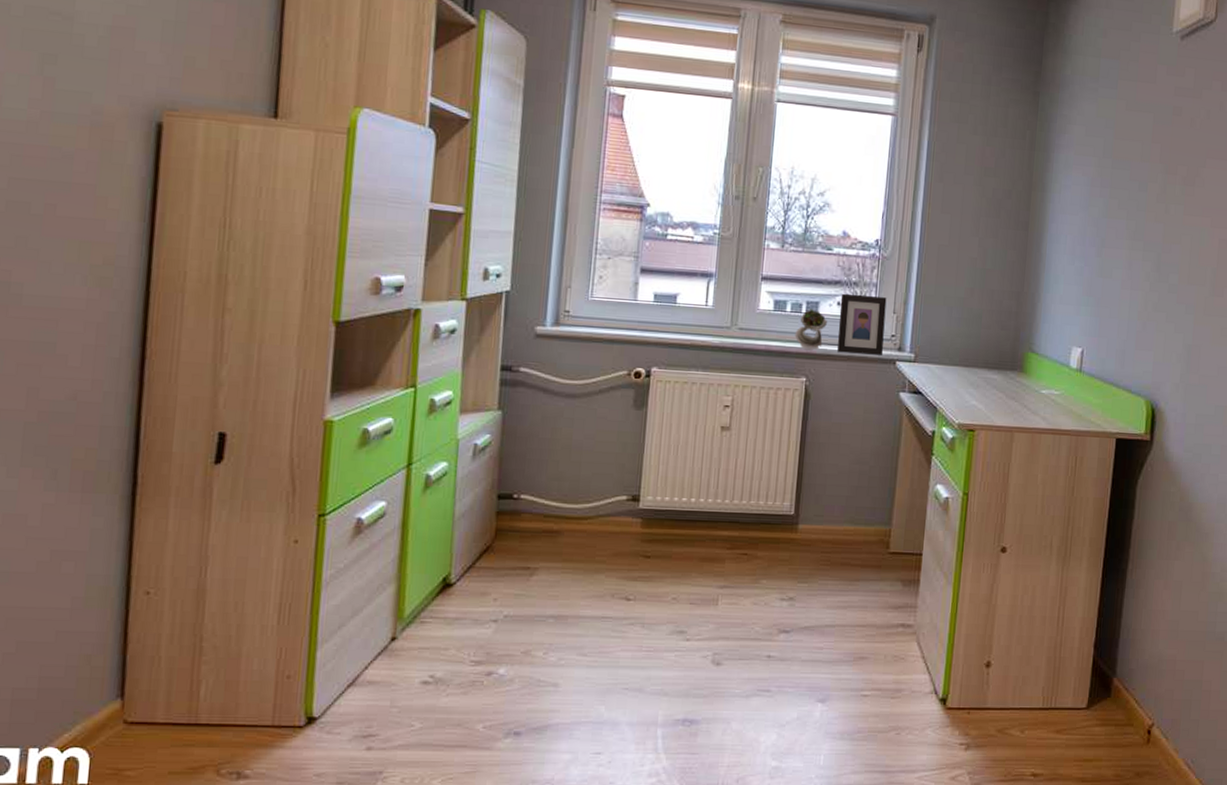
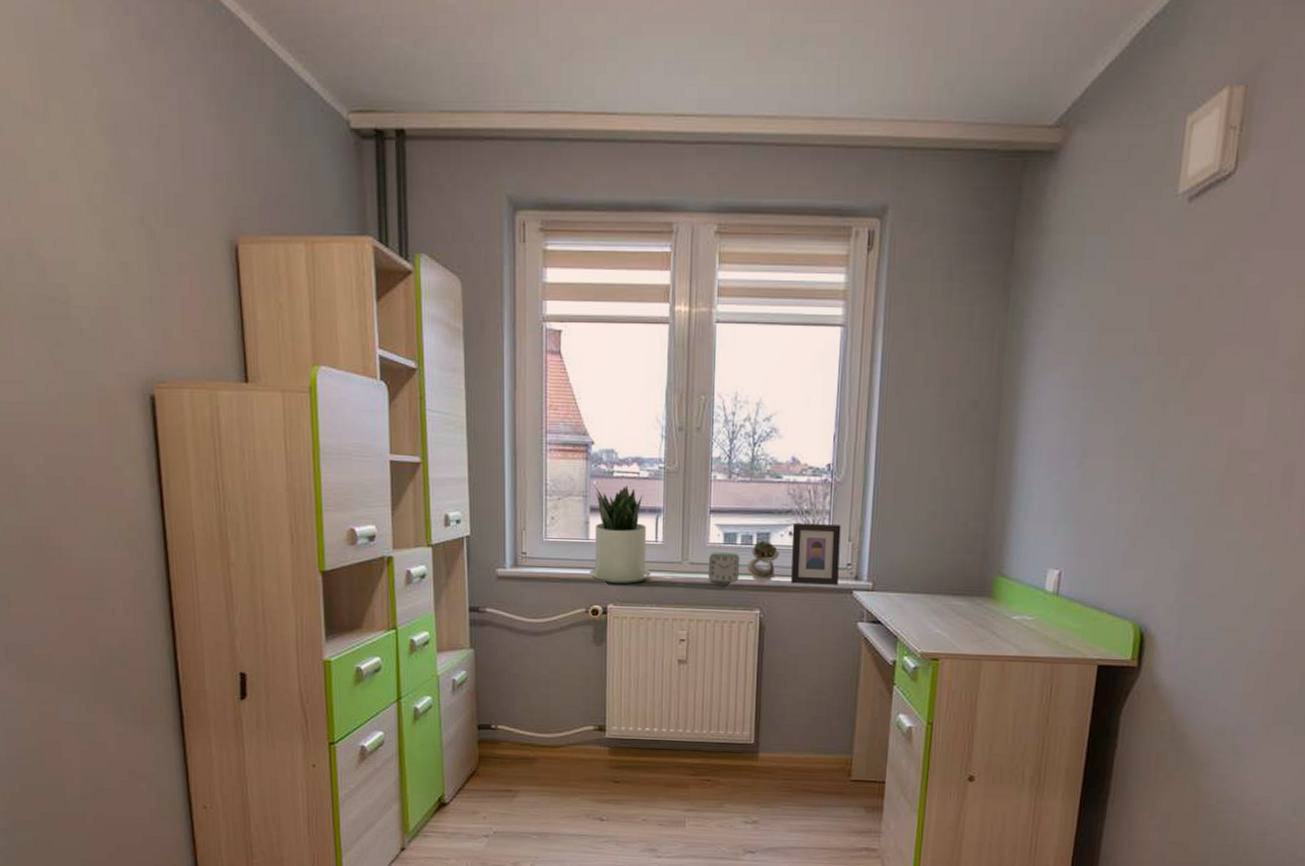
planter: none [635,249,699,347] -> present [590,485,651,583]
alarm clock: none [756,318,789,350] -> present [708,552,740,583]

